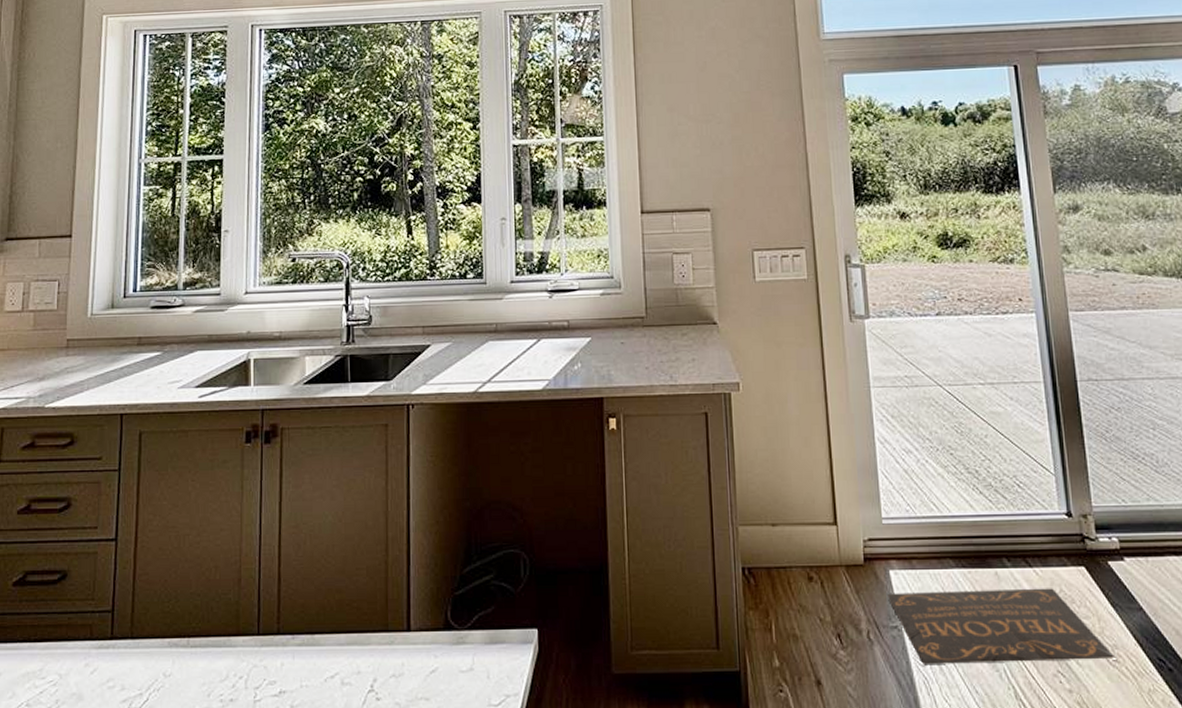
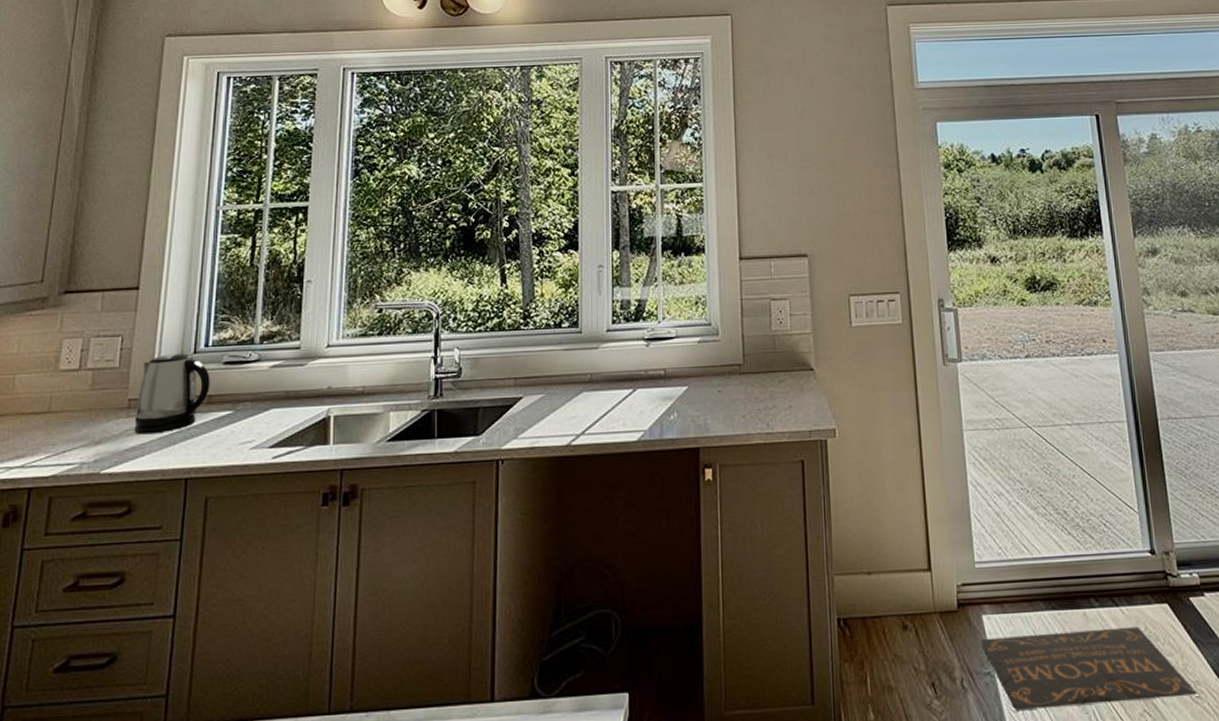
kettle: none [73,297,139,372] -> present [134,352,210,435]

